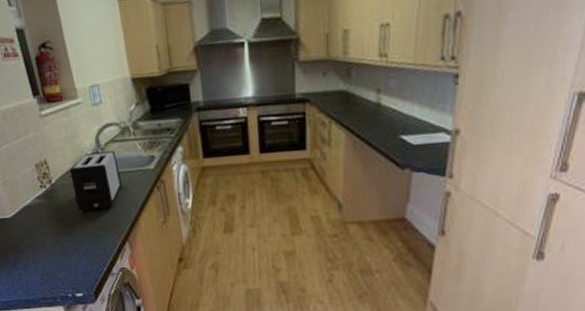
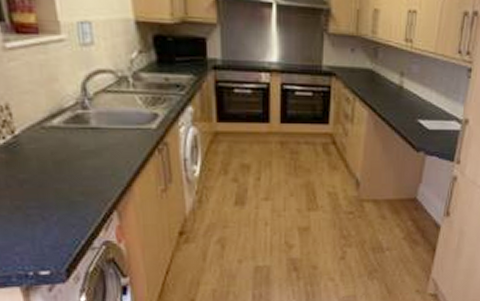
toaster: present [69,150,123,212] -> none [41,101,114,173]

